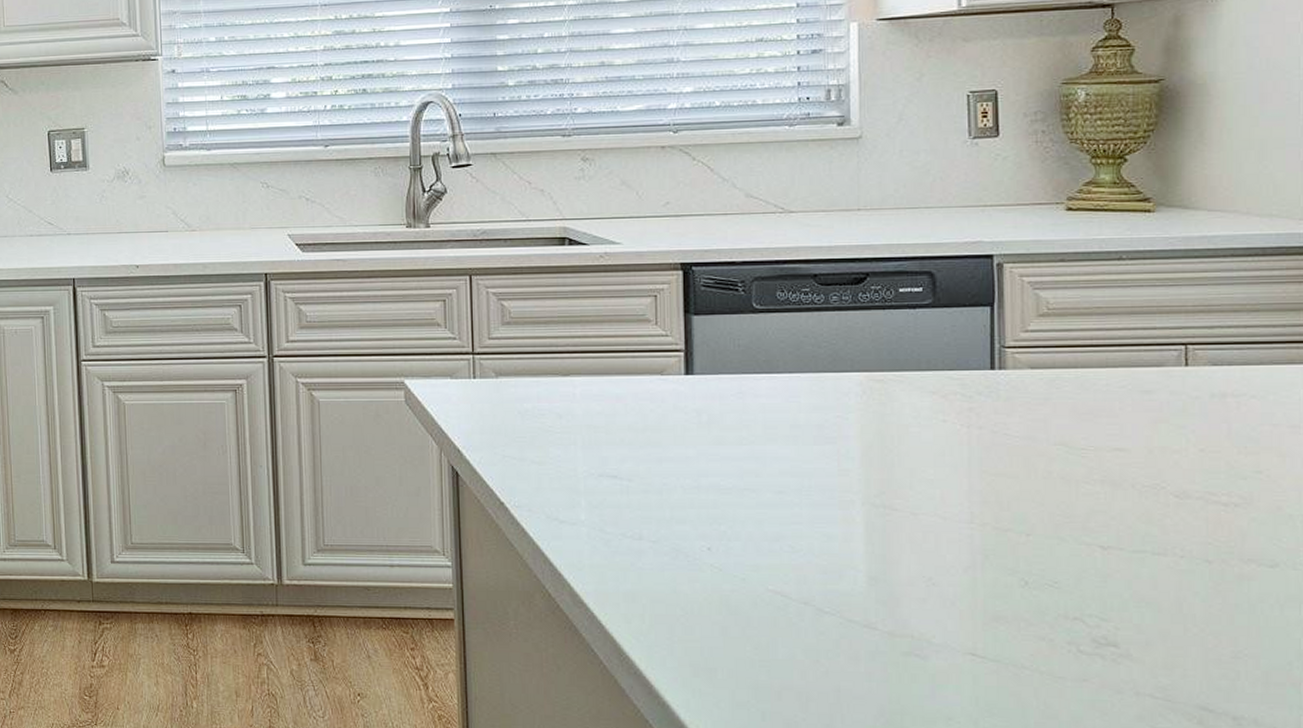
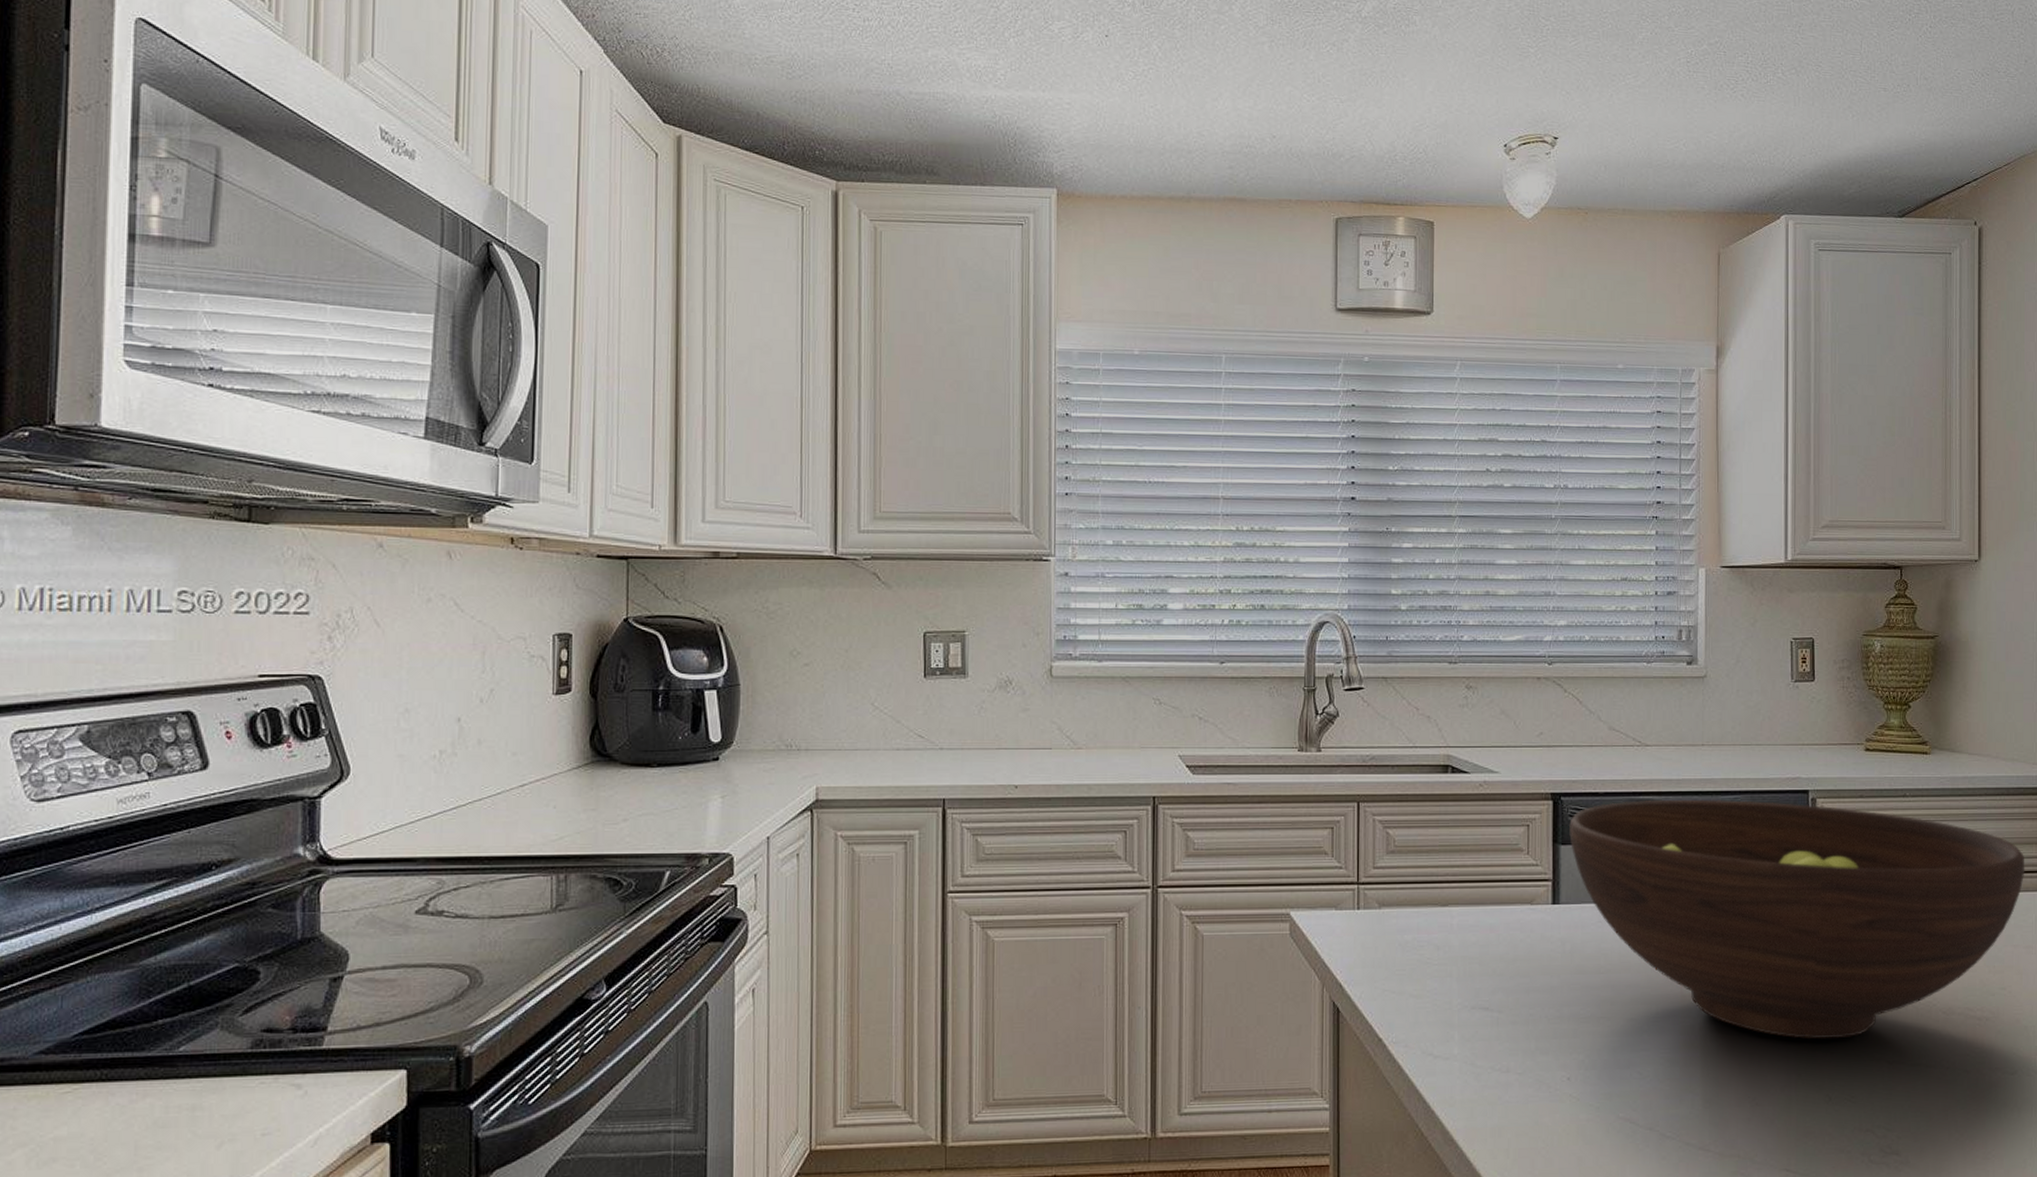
fruit bowl: none [702,266,1289,520] -> present [1569,799,2025,1039]

